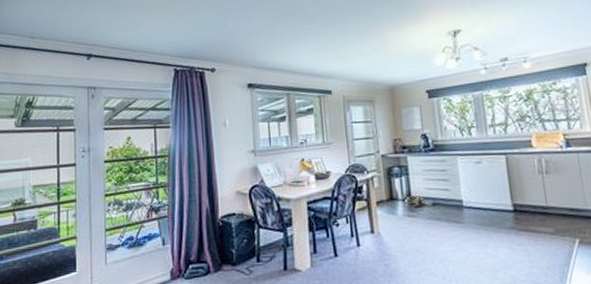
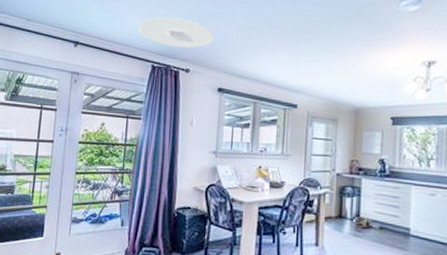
ceiling light: none [155,16,237,48] -> present [138,16,214,49]

